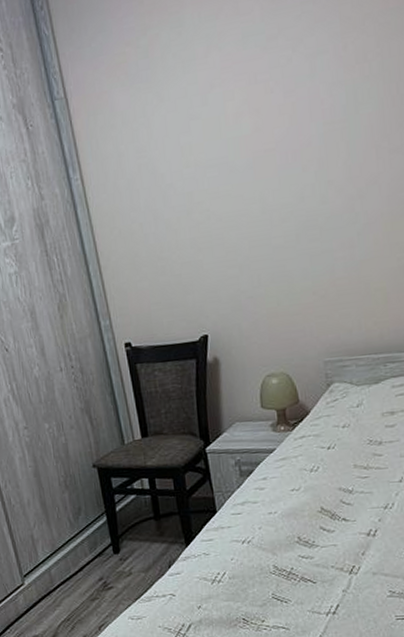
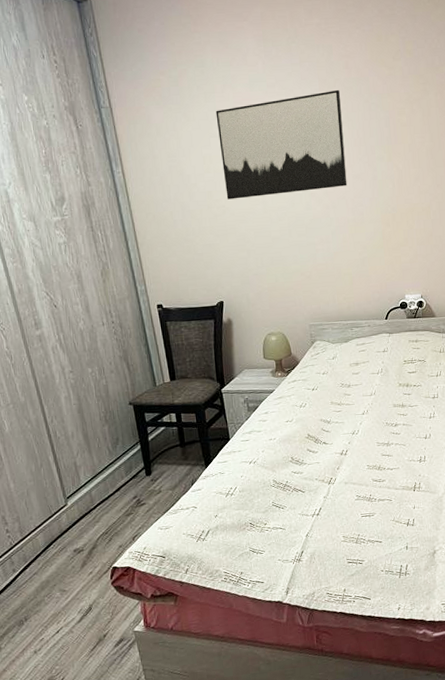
wall art: none [197,28,381,201] -> present [215,89,347,200]

